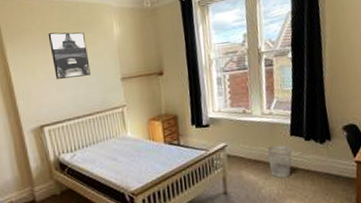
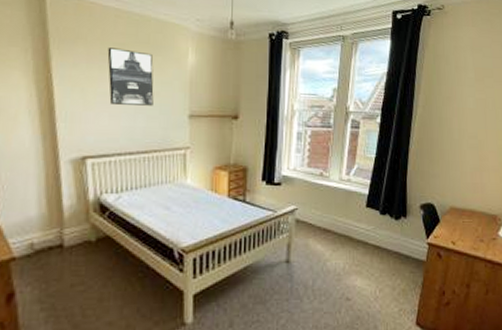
wastebasket: present [267,145,292,178] -> none [339,216,365,252]

